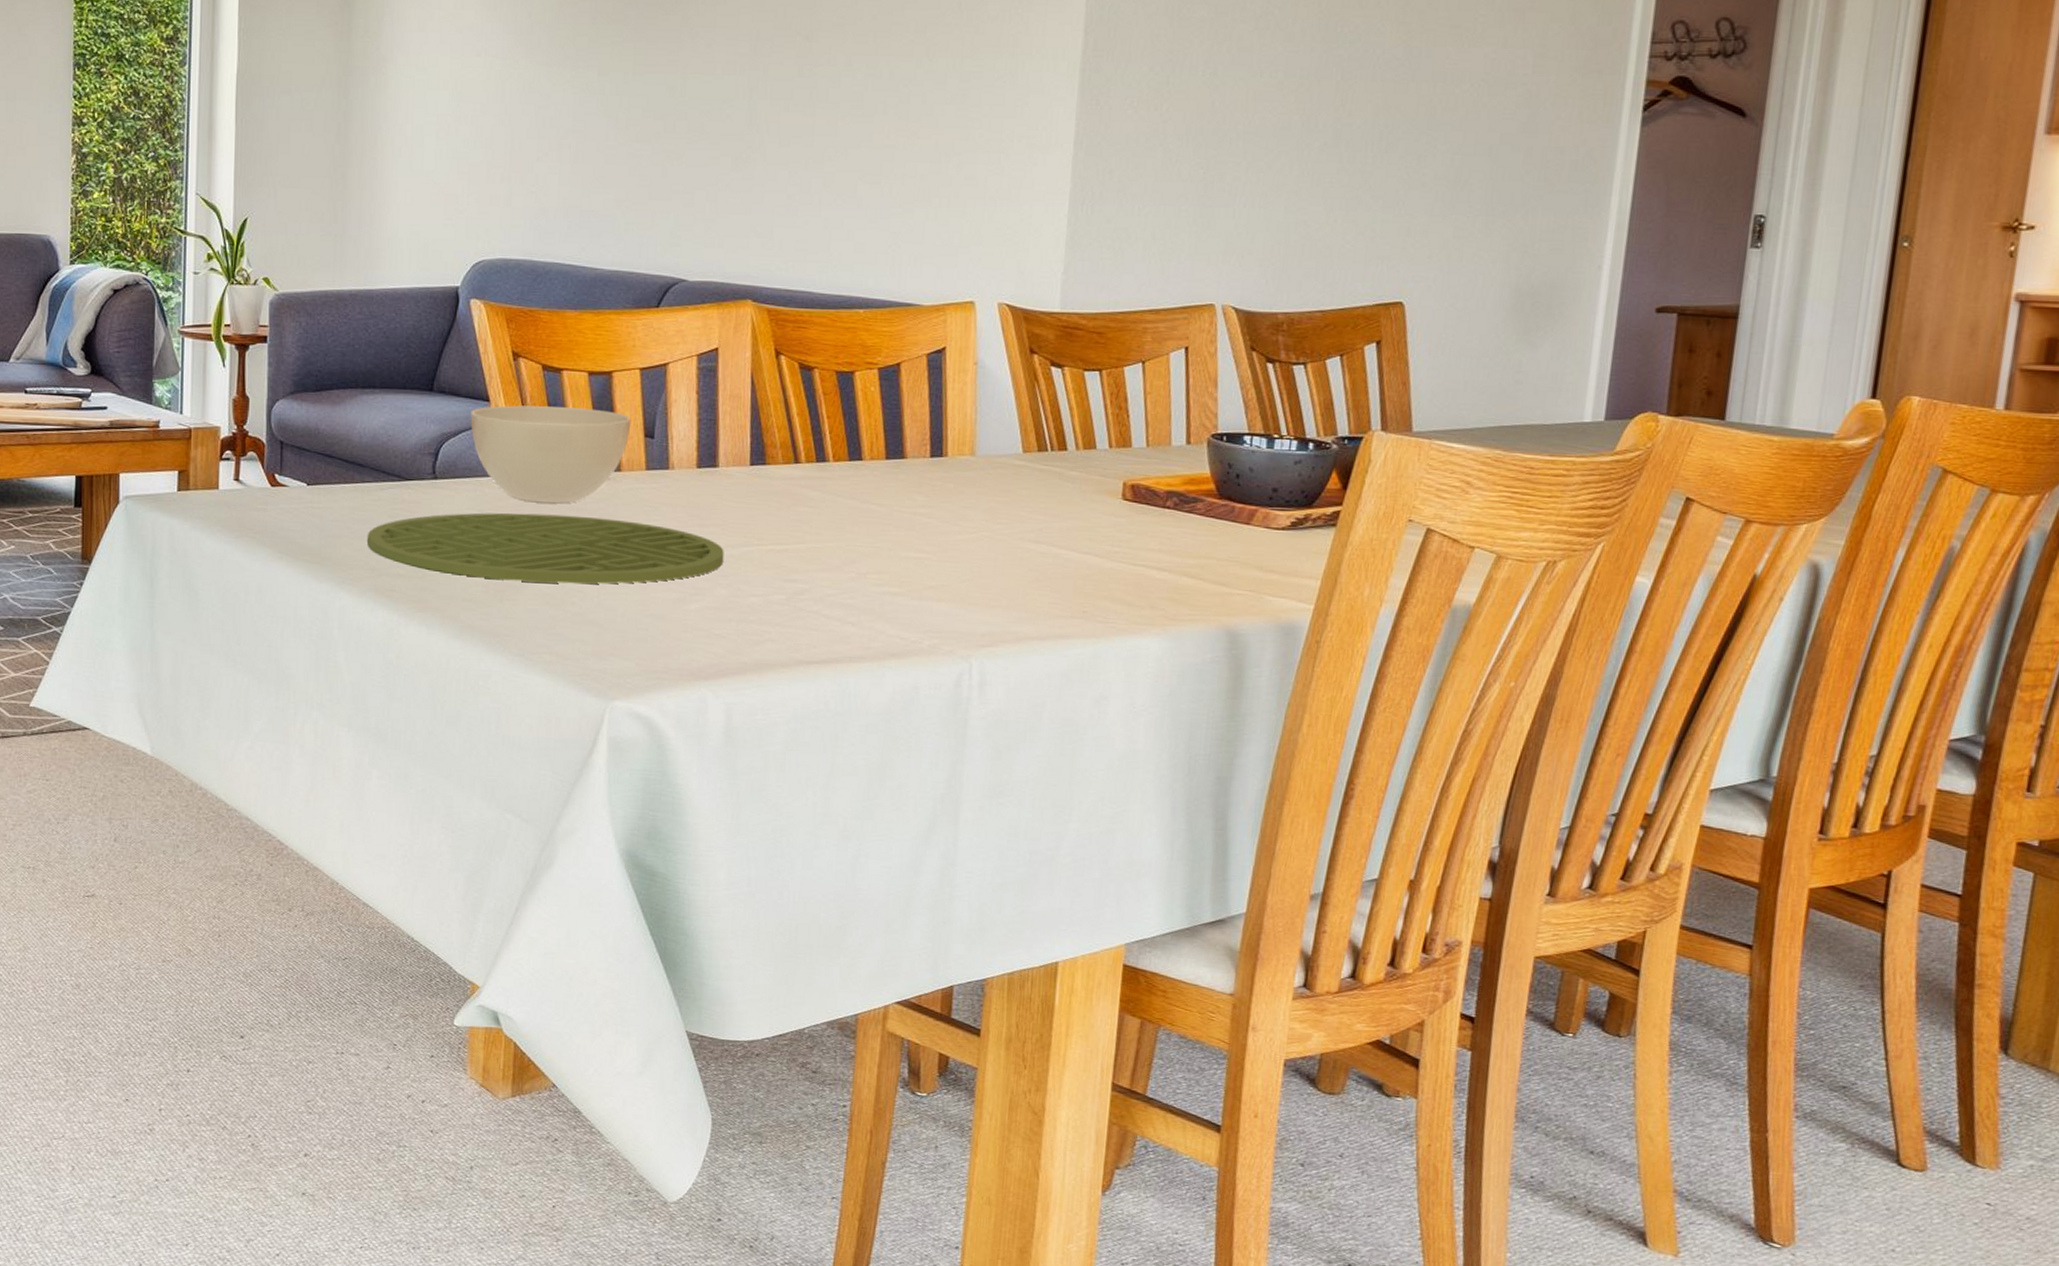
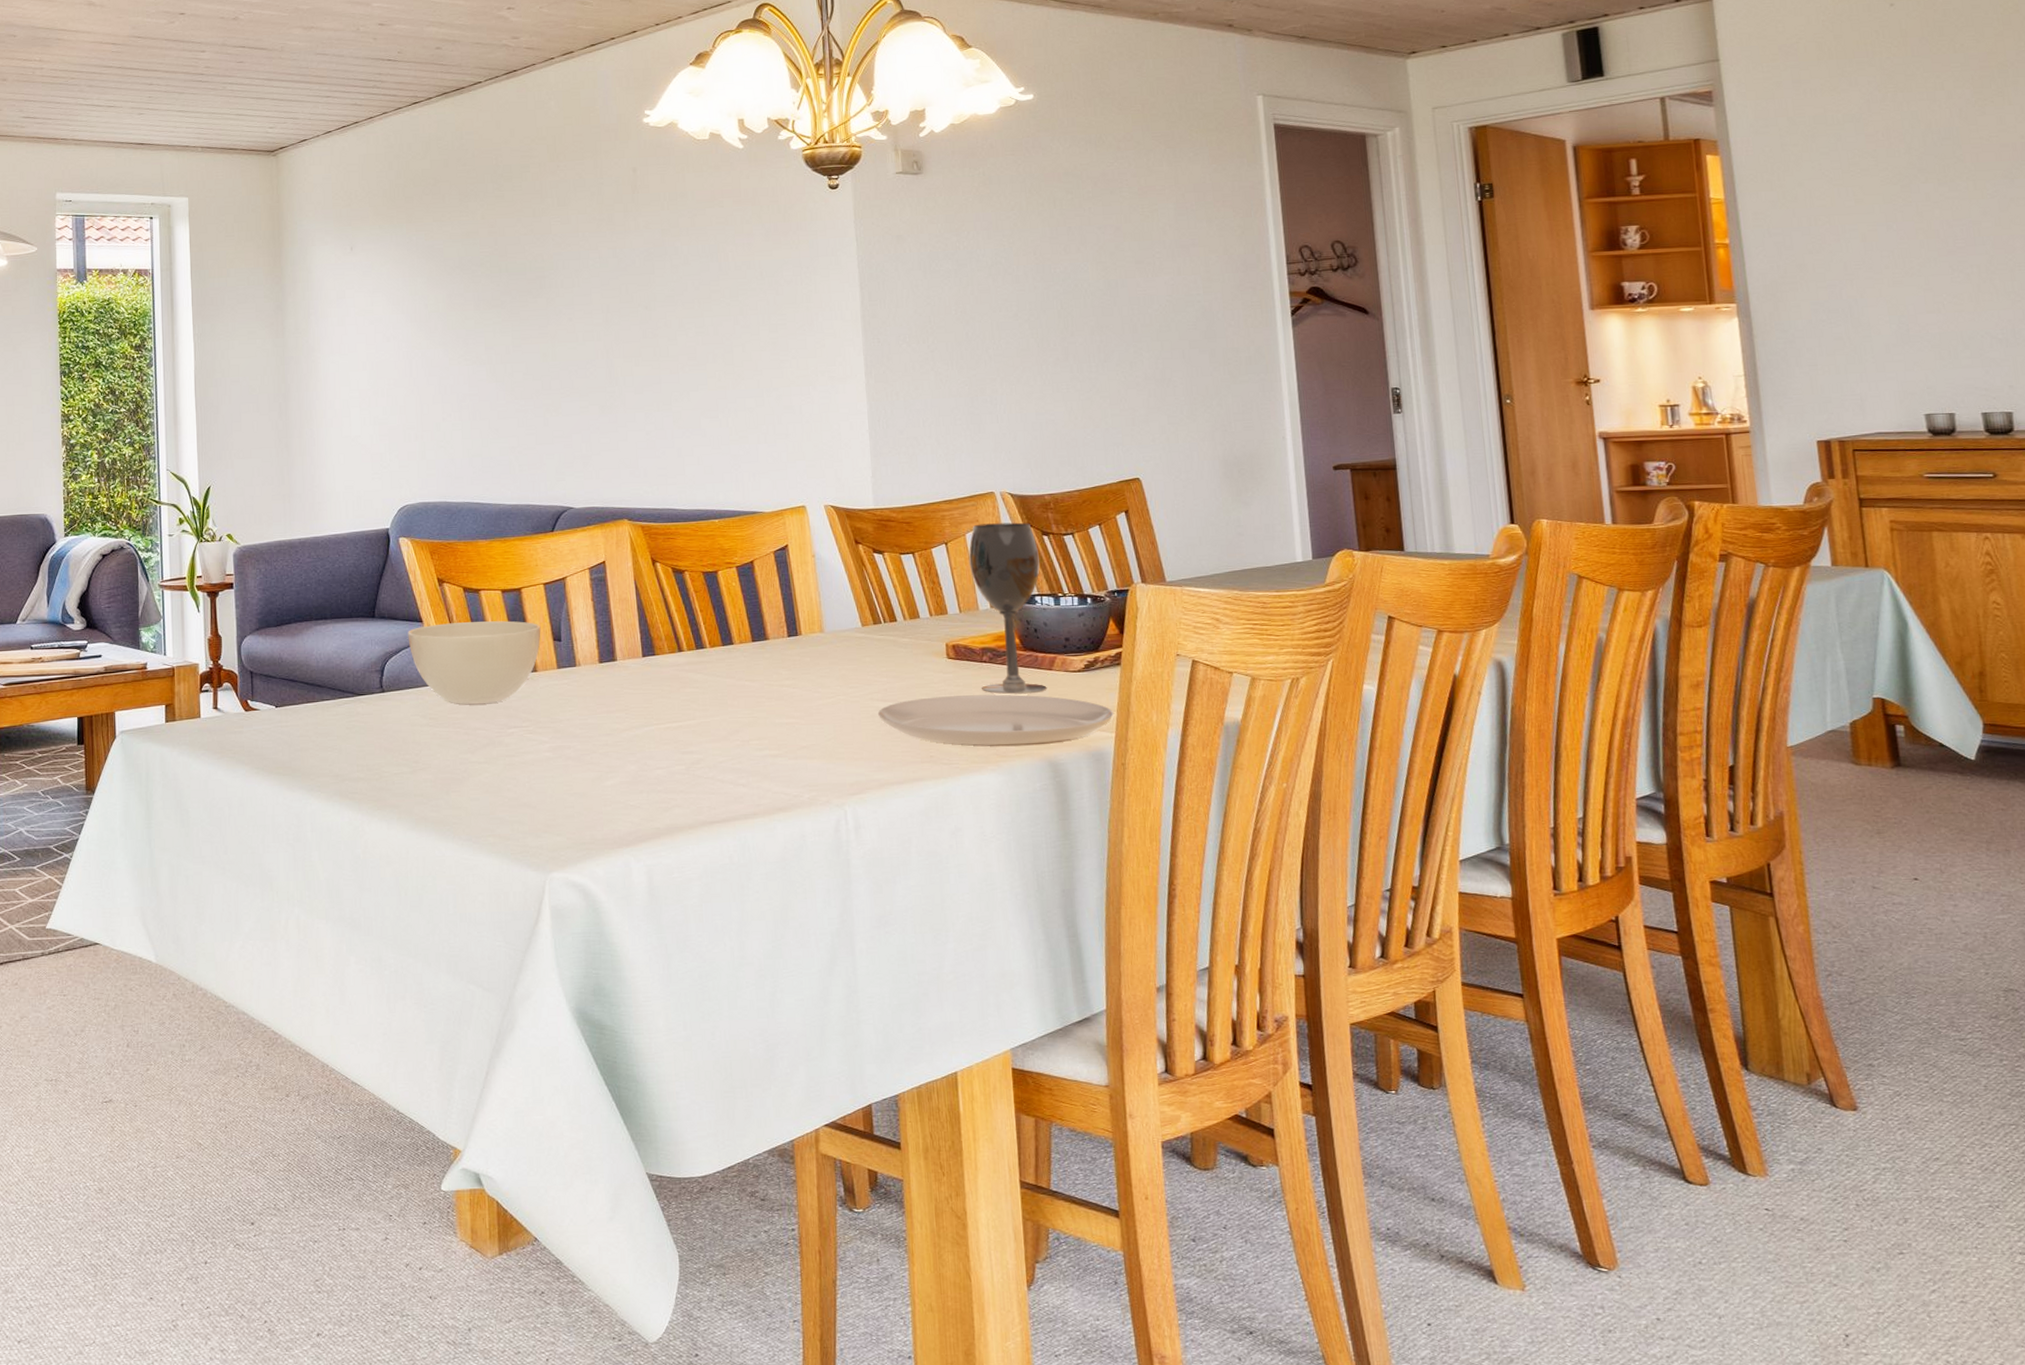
placemat: present [368,513,724,584] -> none [330,713,630,775]
plate: none [1027,543,1317,611] -> present [878,694,1114,747]
wine glass: none [1159,342,1259,551] -> present [969,522,1047,695]

